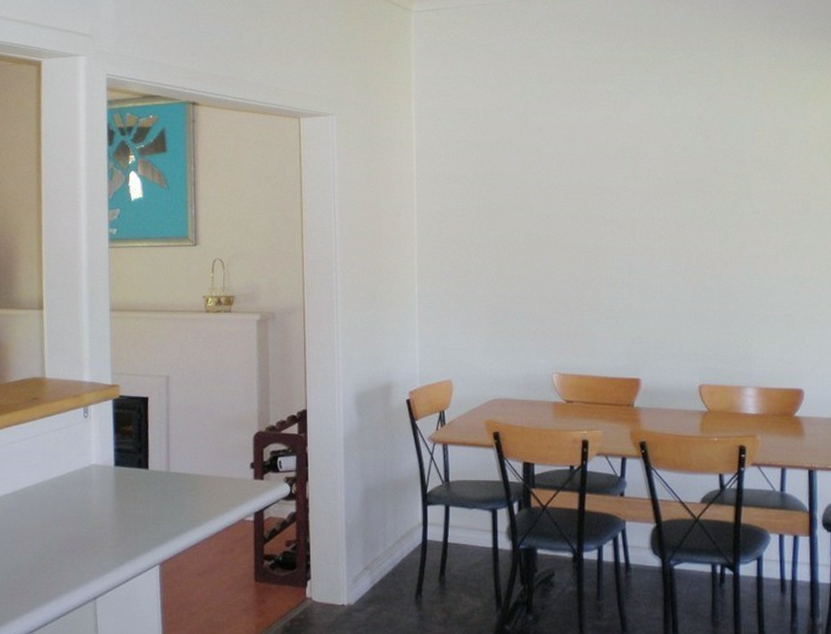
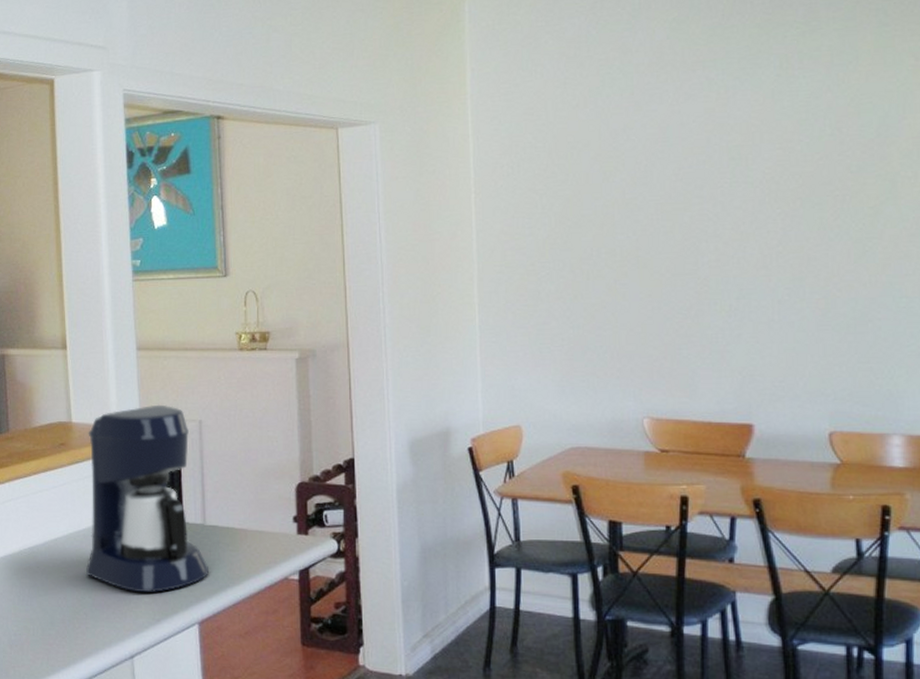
coffee maker: none [52,361,172,537] -> present [85,404,210,593]

